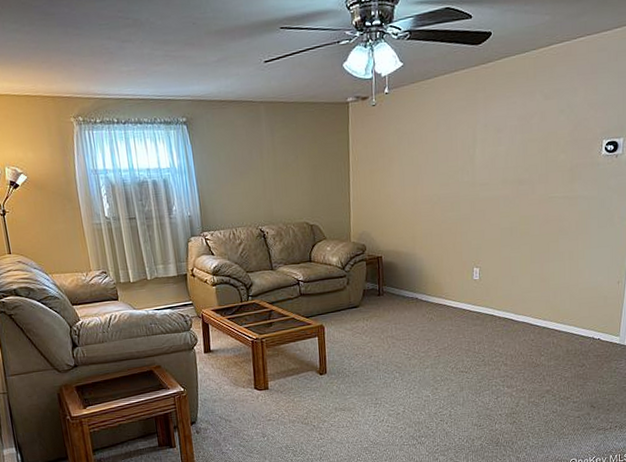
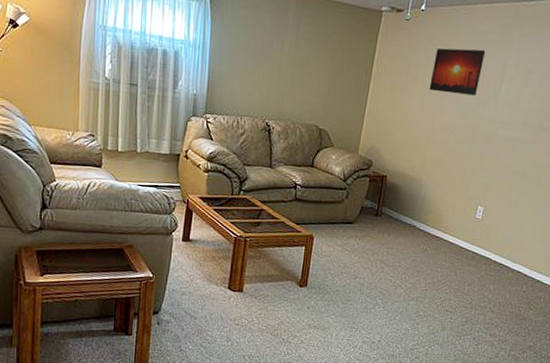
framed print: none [406,118,454,168] -> present [429,48,486,96]

